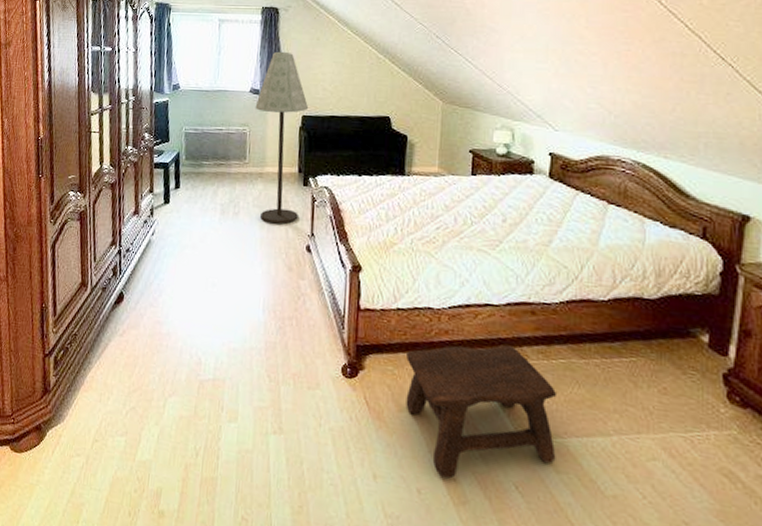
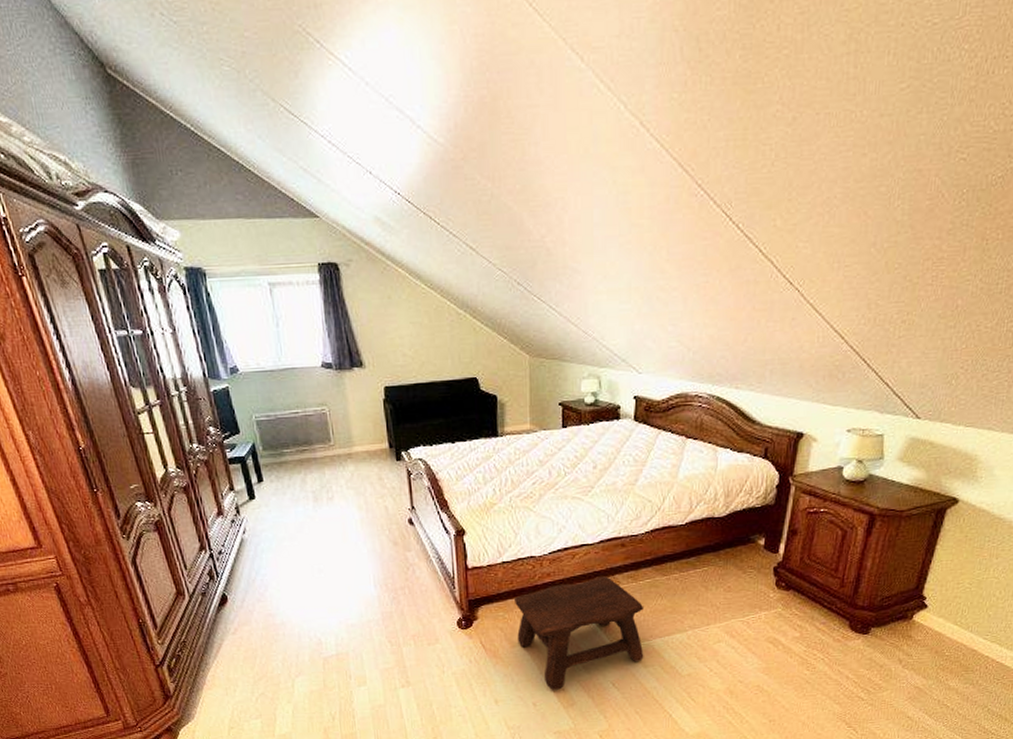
floor lamp: present [255,51,309,225] -> none [330,315,396,503]

